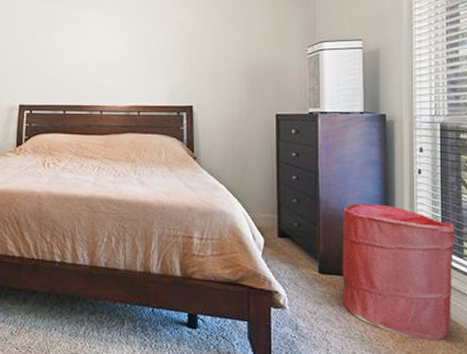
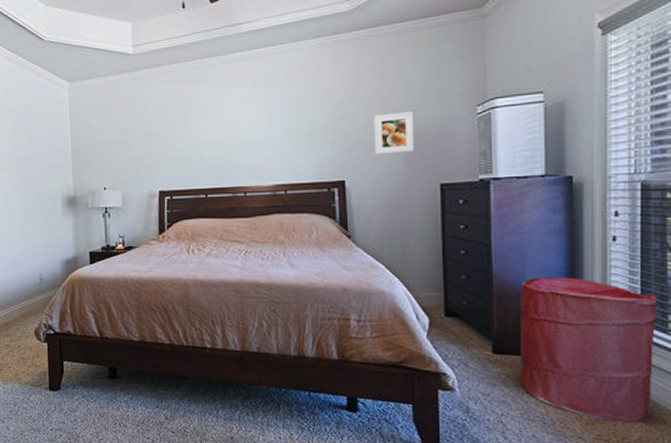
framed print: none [219,47,254,84] -> present [373,111,414,155]

